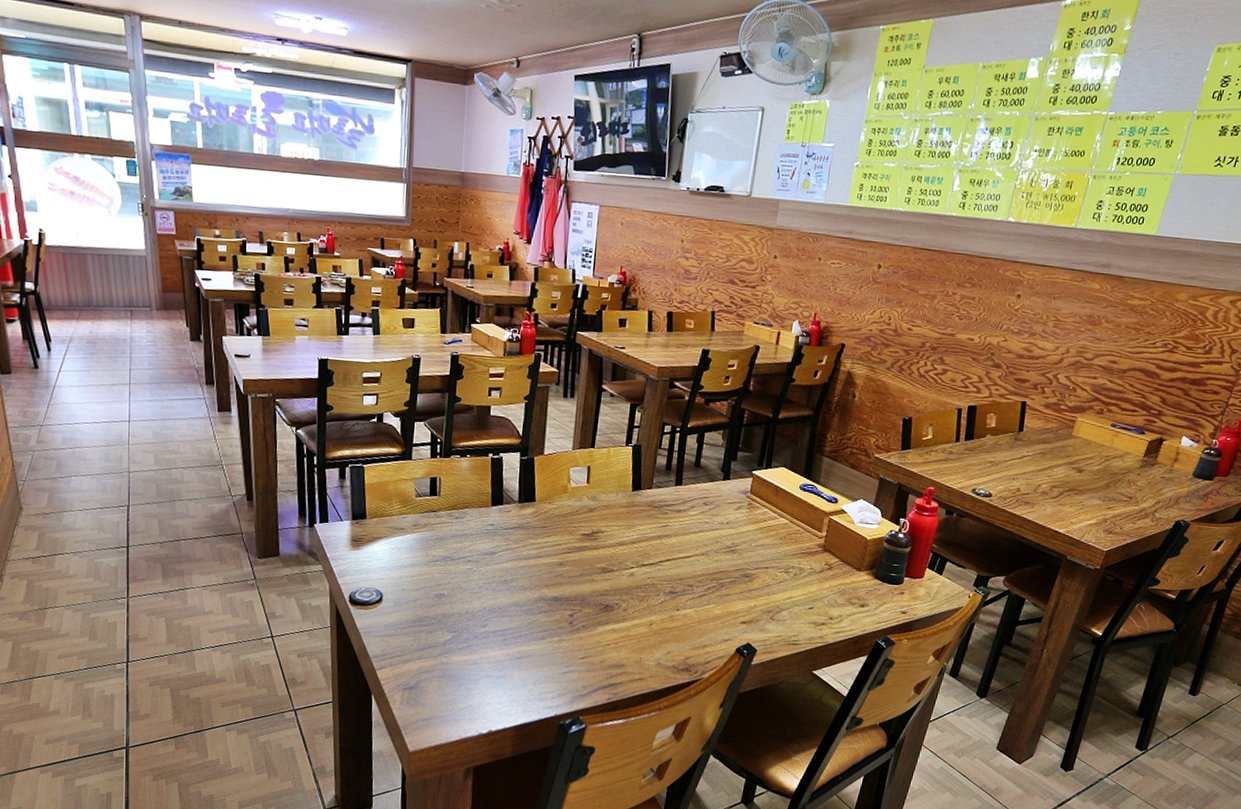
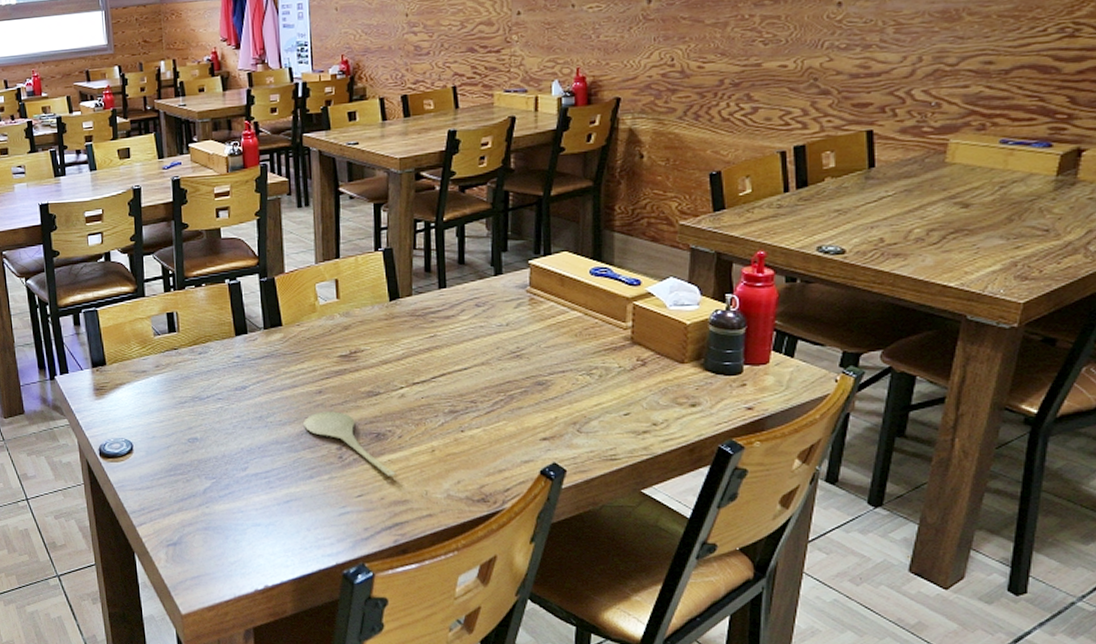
spoon: none [542,581,617,643] -> present [303,411,396,476]

